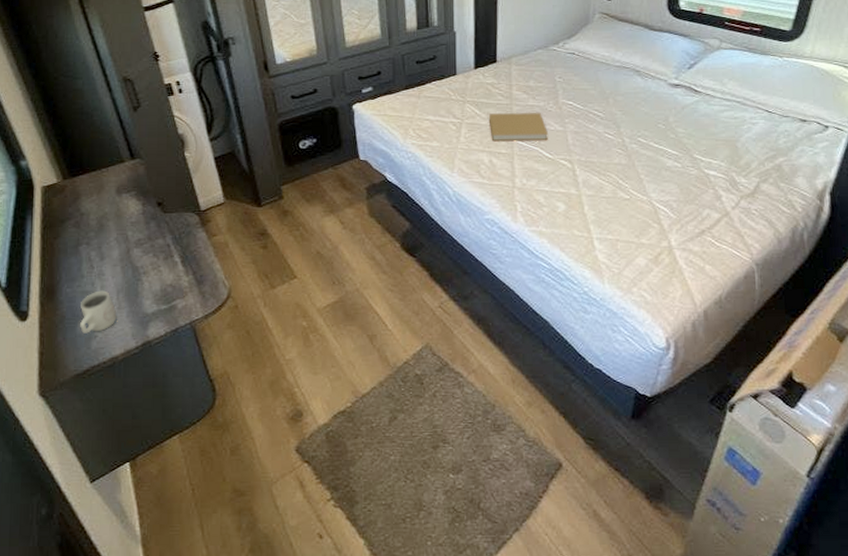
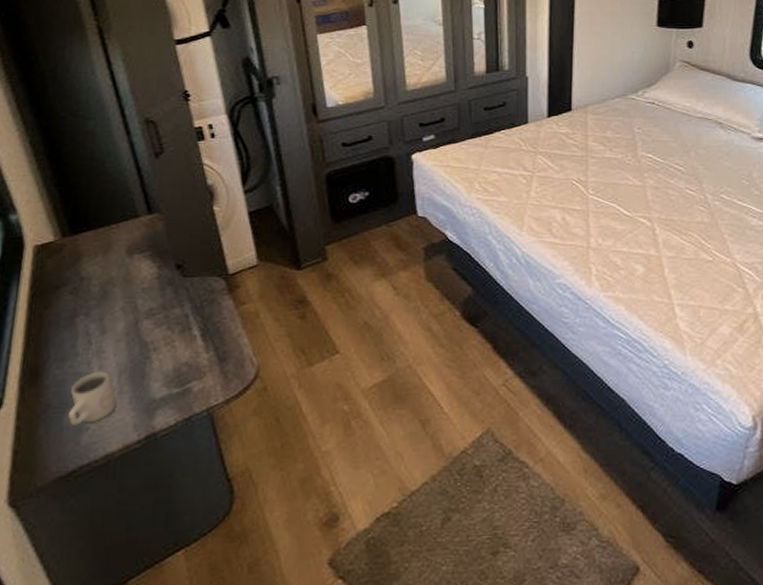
book: present [488,112,548,142] -> none [562,165,626,197]

